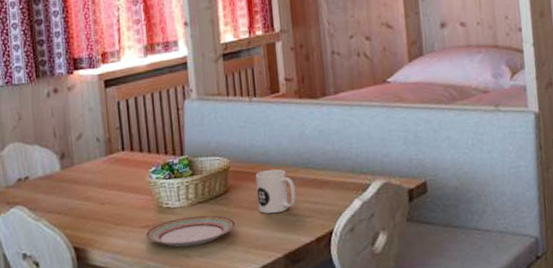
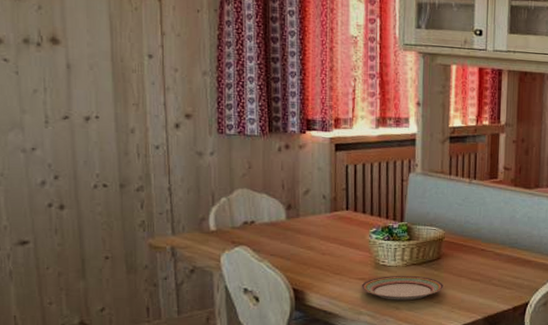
mug: present [255,169,297,214] -> none [465,245,501,282]

